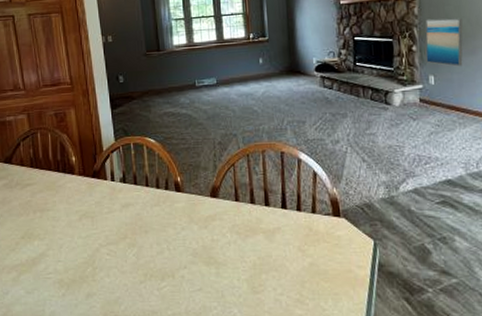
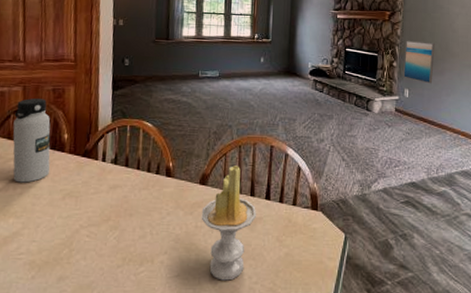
water bottle: none [23,124,64,207] -> present [13,98,51,183]
candle: none [216,175,275,293] -> present [201,165,257,281]

